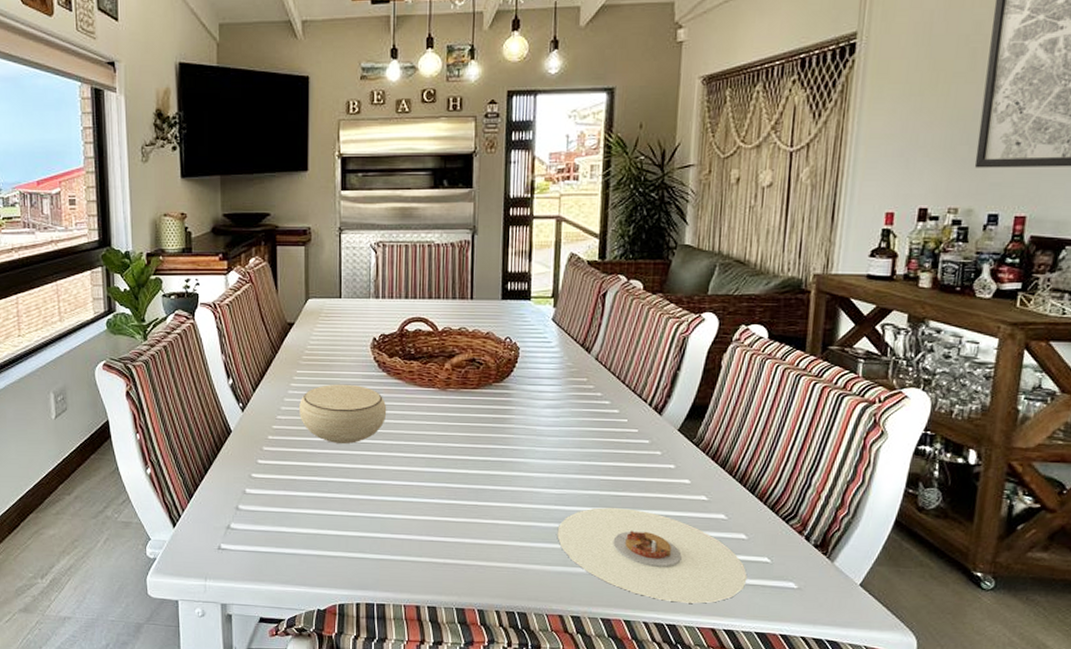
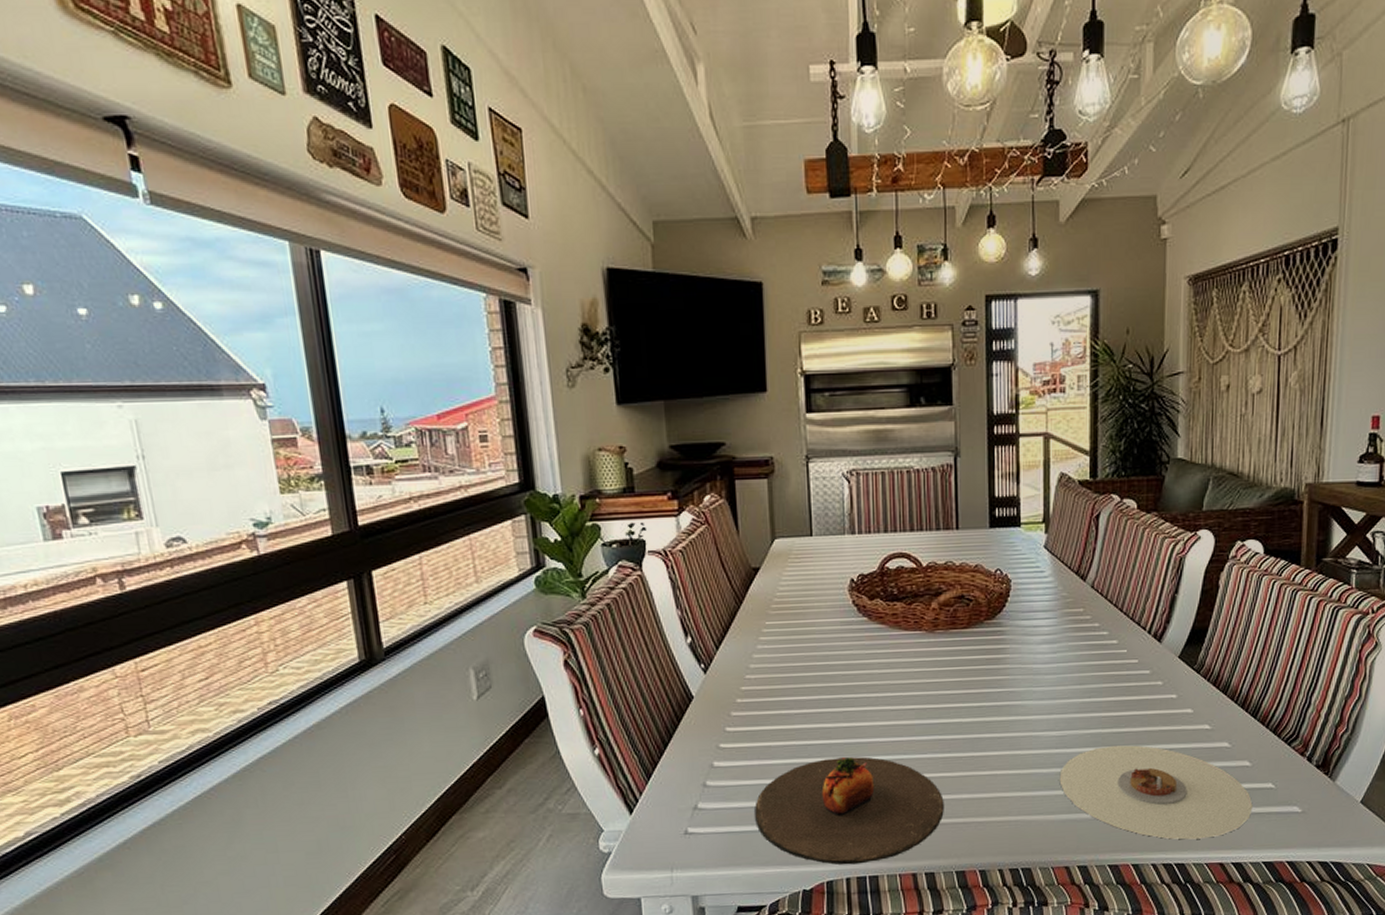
plate: none [279,494,448,592] -> present [755,756,944,865]
bowl: present [299,384,387,444] -> none [770,633,870,701]

